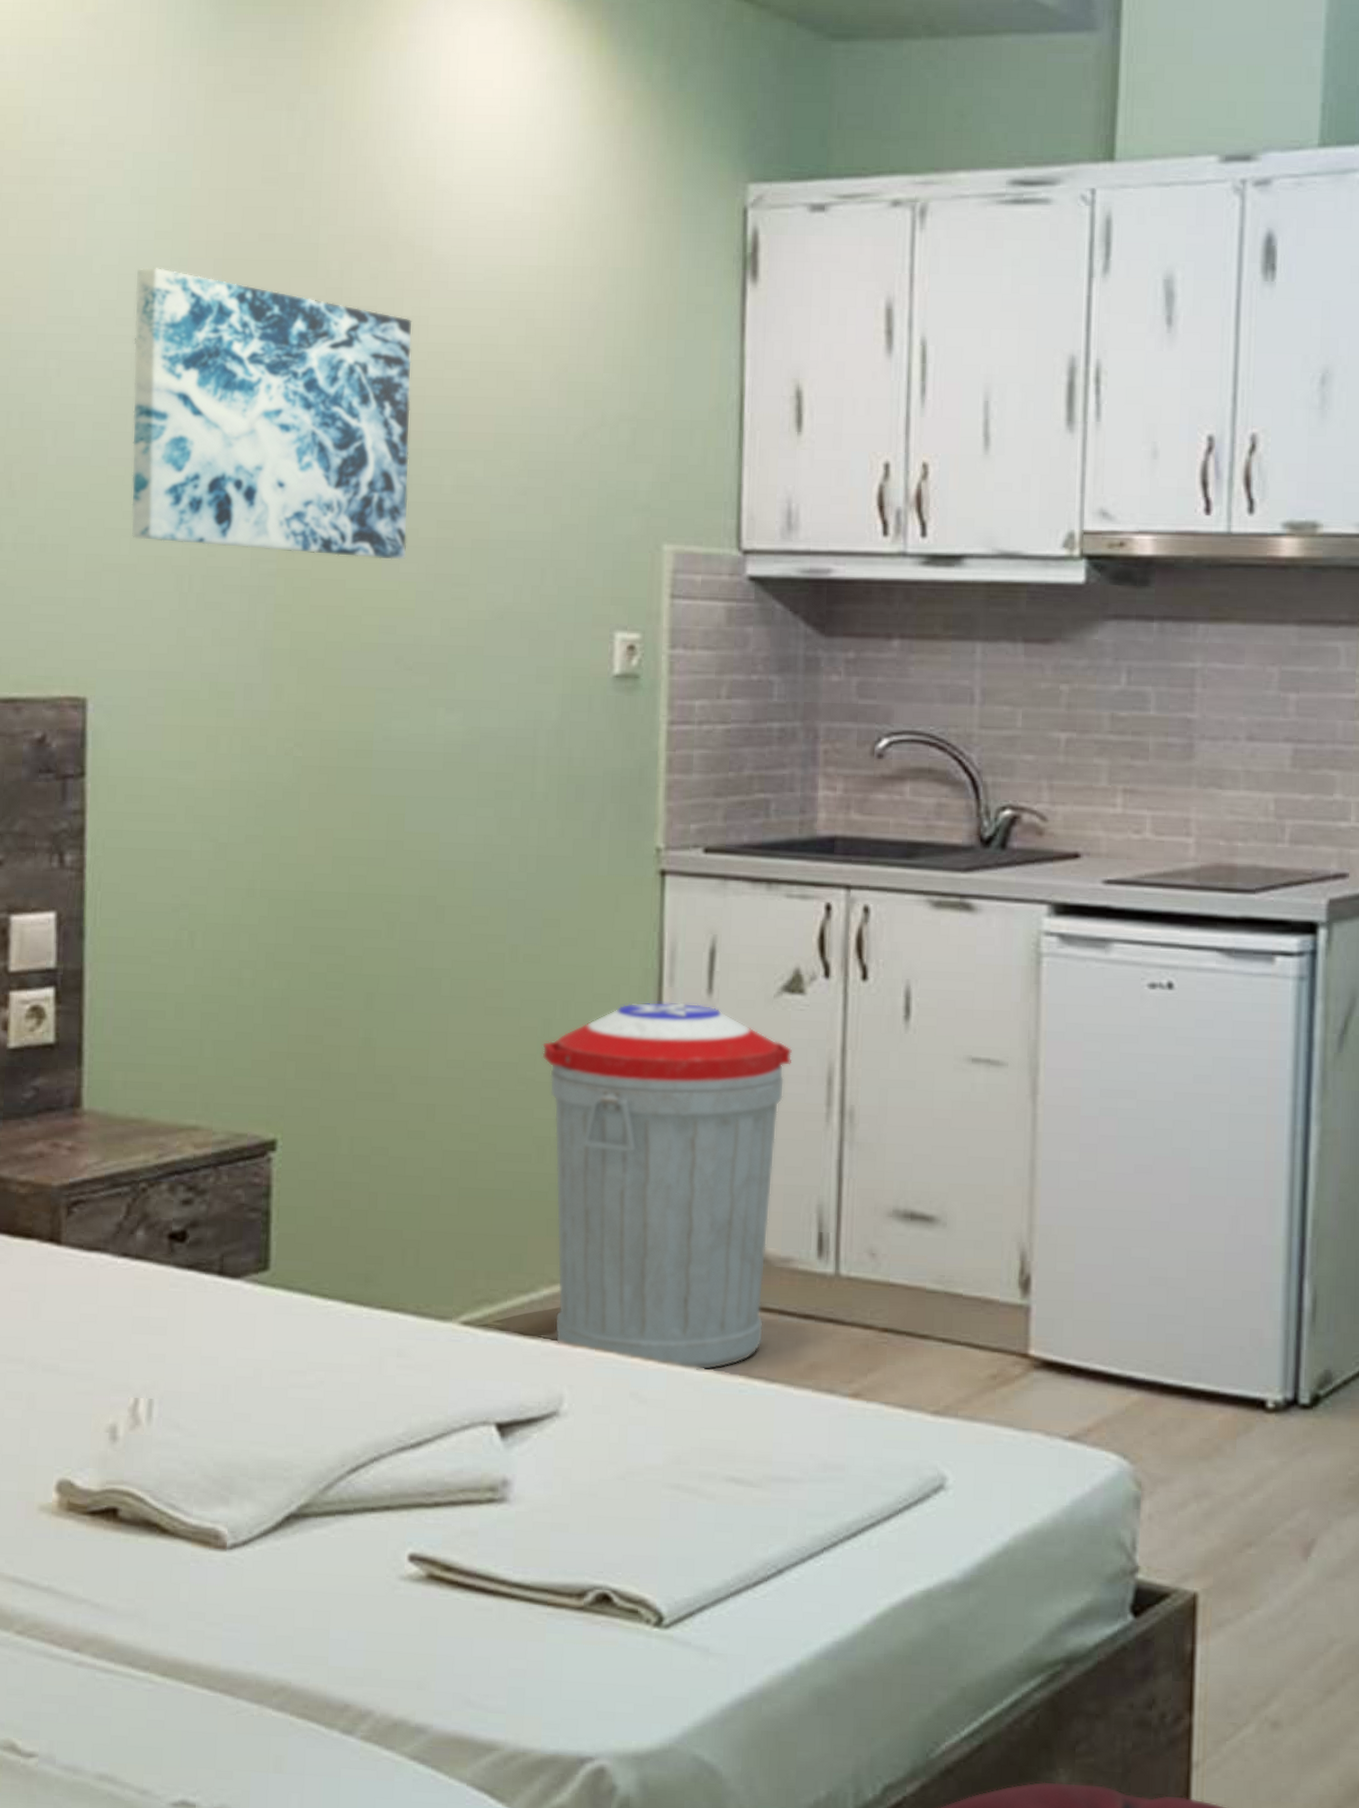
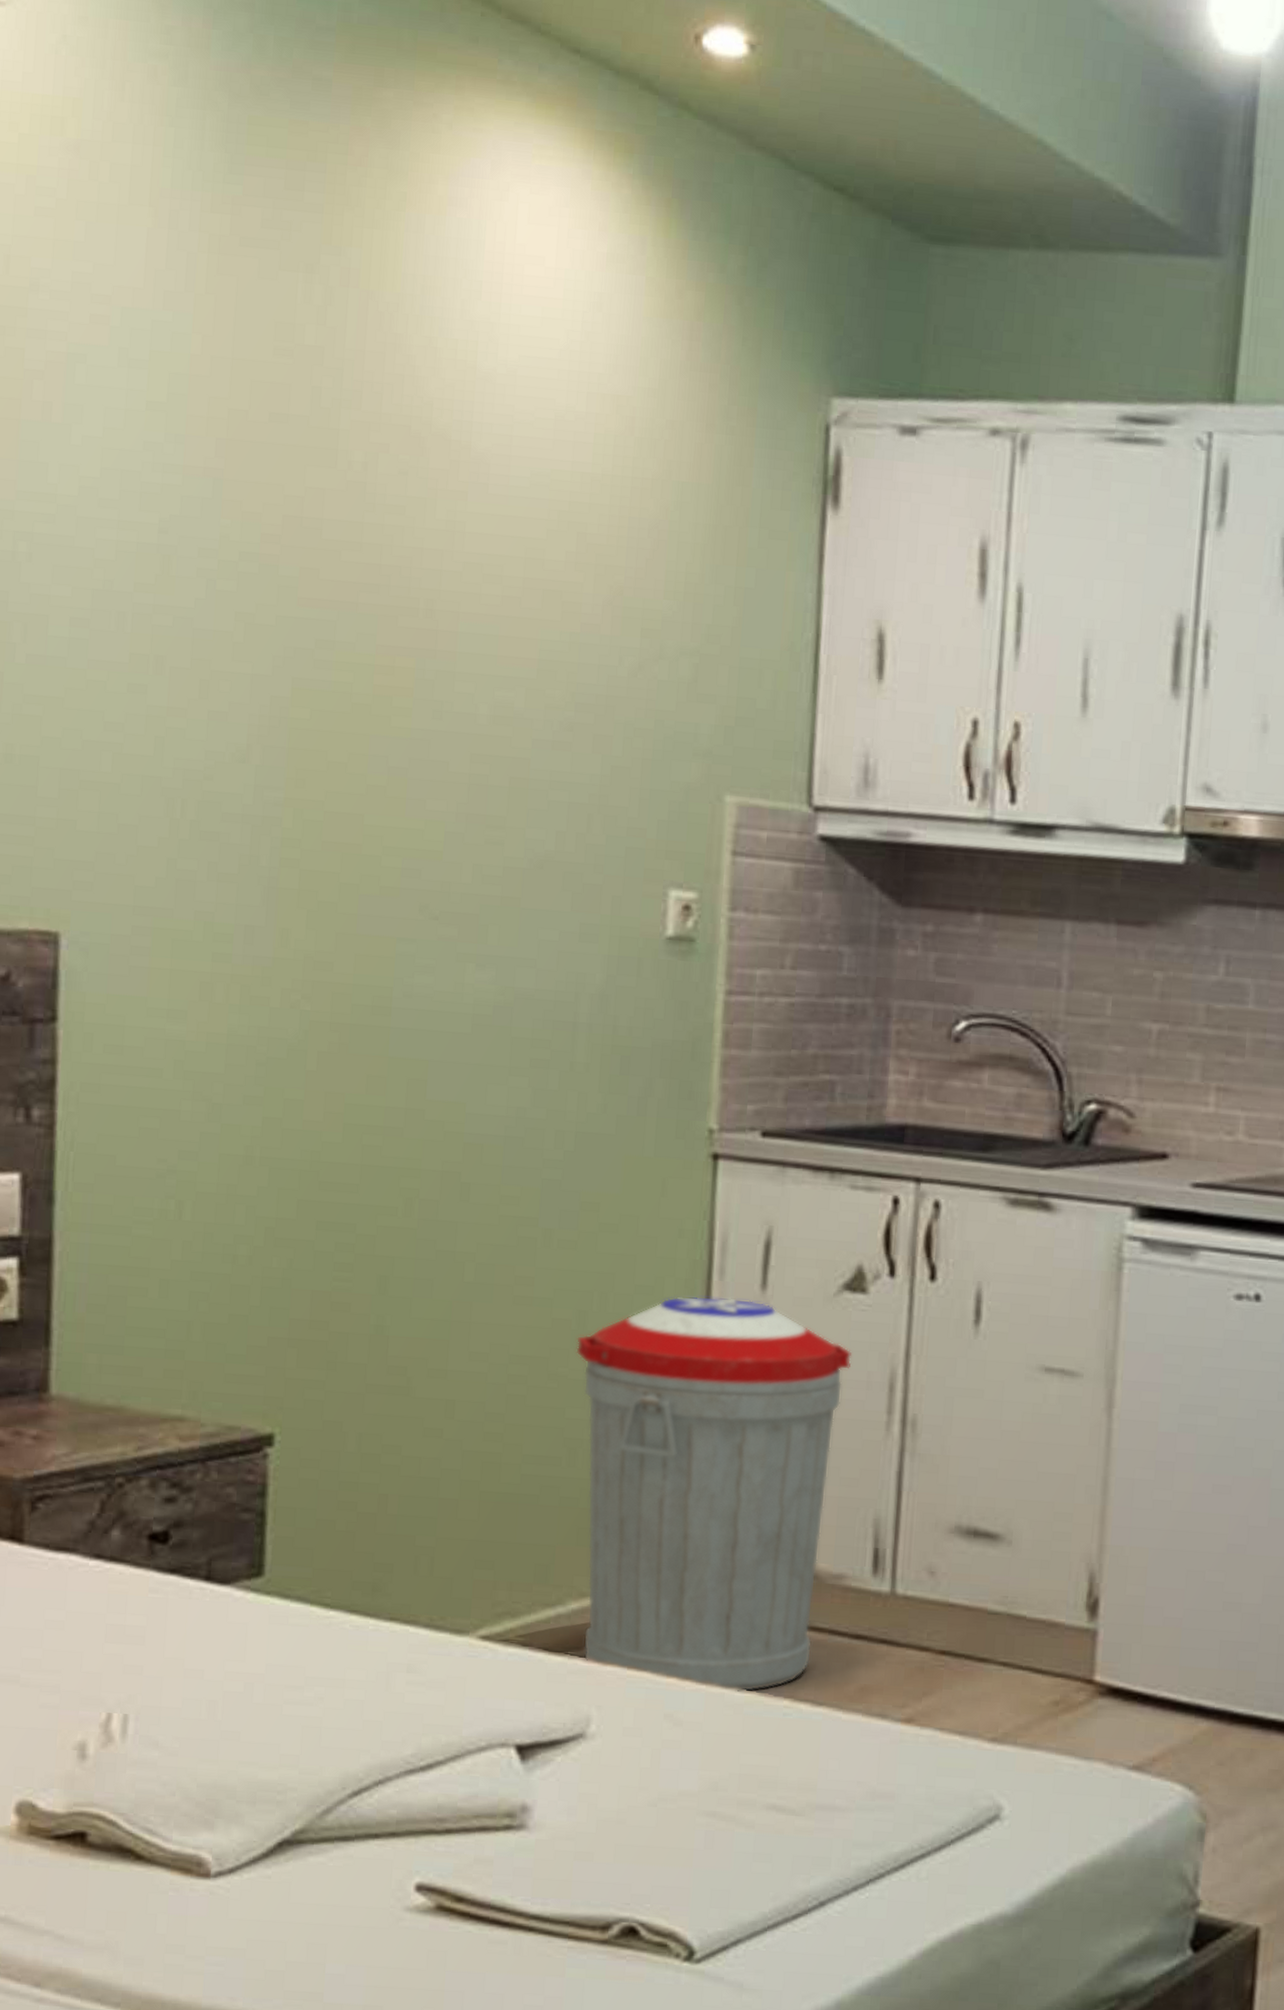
wall art: present [131,267,412,560] -> none [115,442,447,796]

